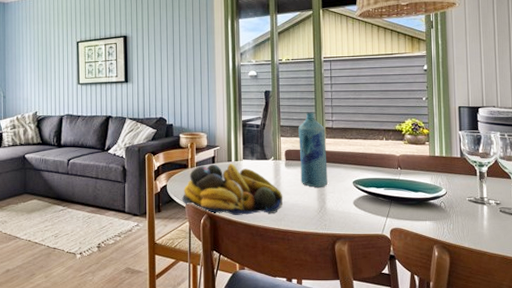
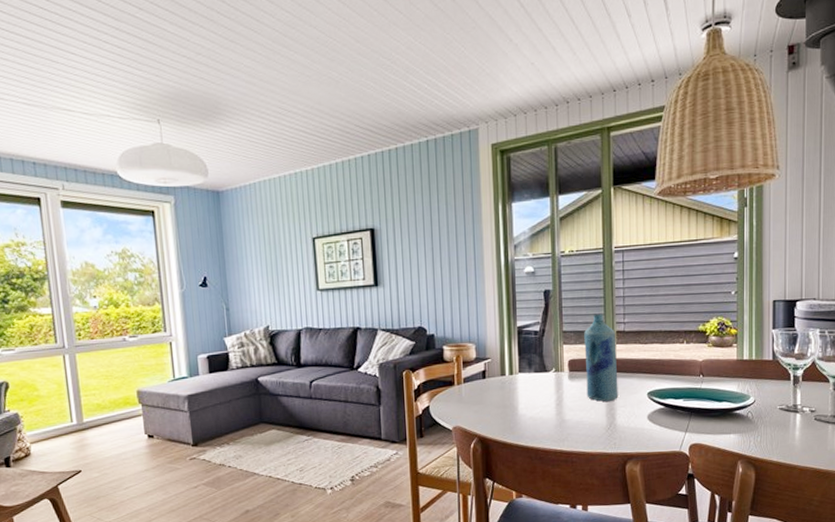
fruit bowl: present [182,163,283,215] -> none [448,378,566,437]

